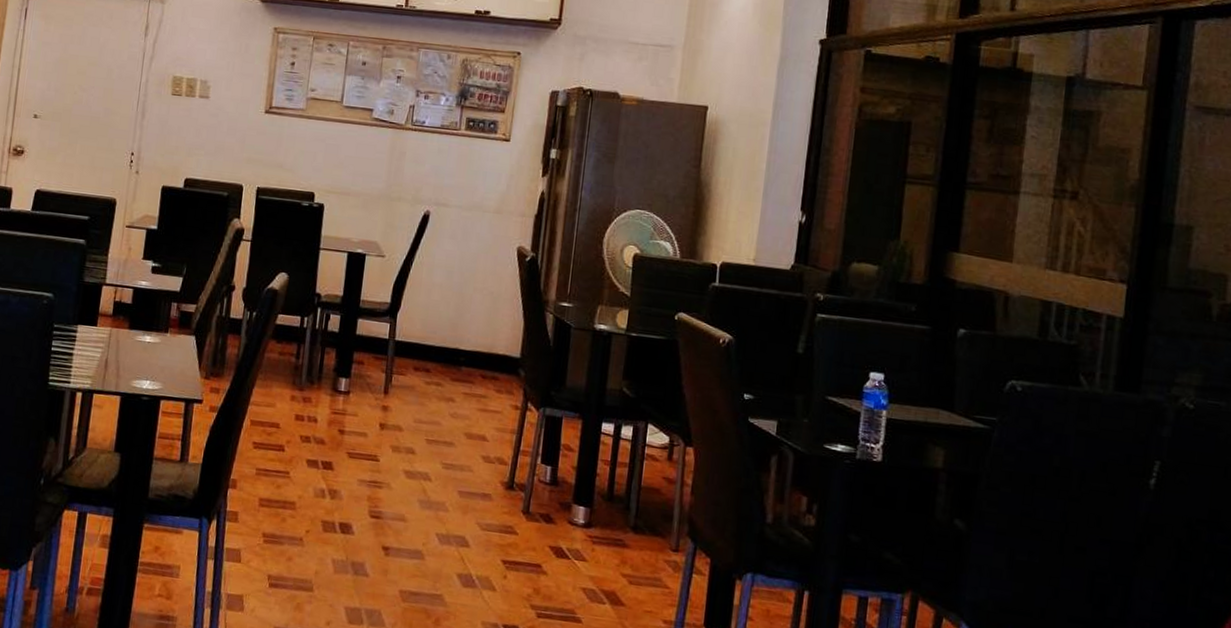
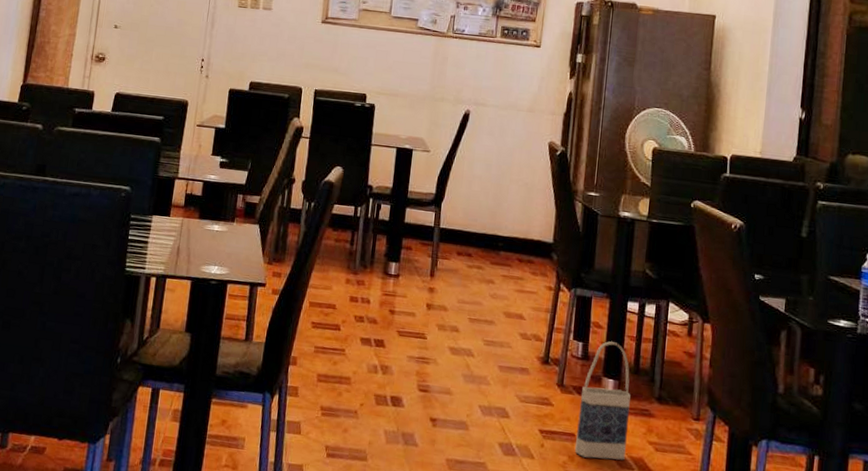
bag: none [540,465,603,594] -> present [574,341,631,460]

